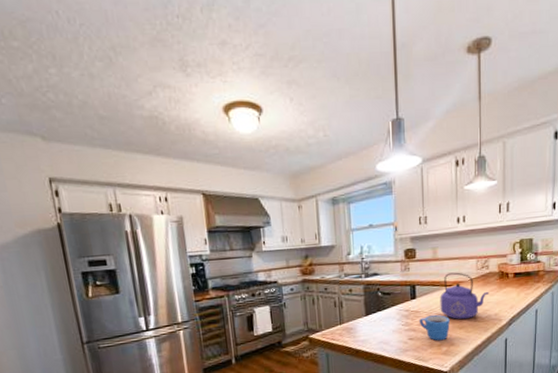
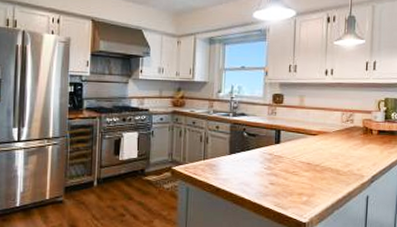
mug: present [419,314,450,341] -> none [281,162,312,190]
kettle: present [440,272,490,320] -> none [303,122,353,171]

